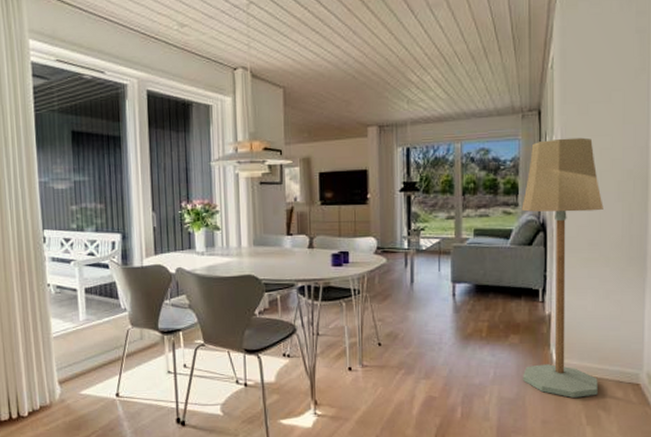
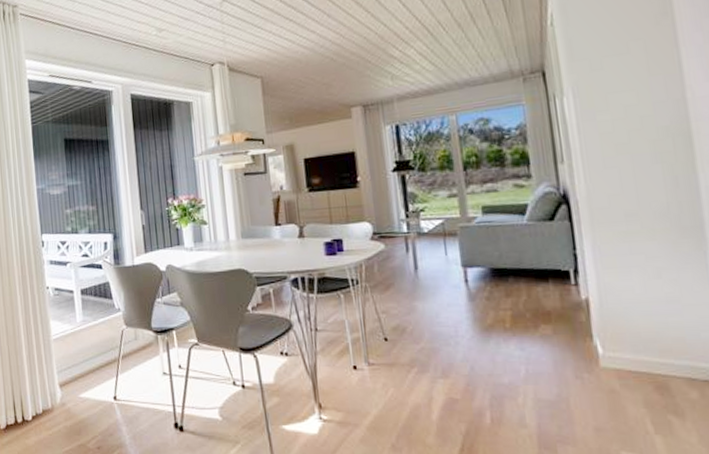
floor lamp: present [521,137,604,398] -> none [535,95,664,399]

